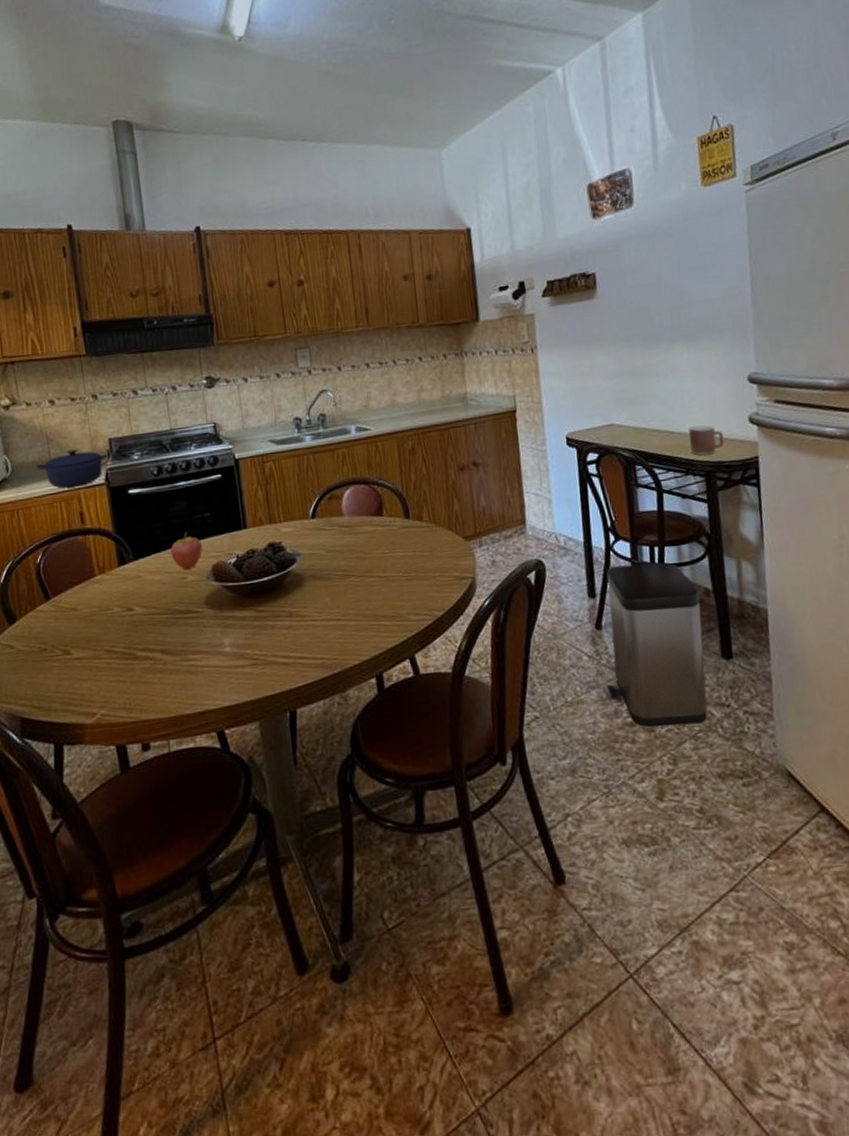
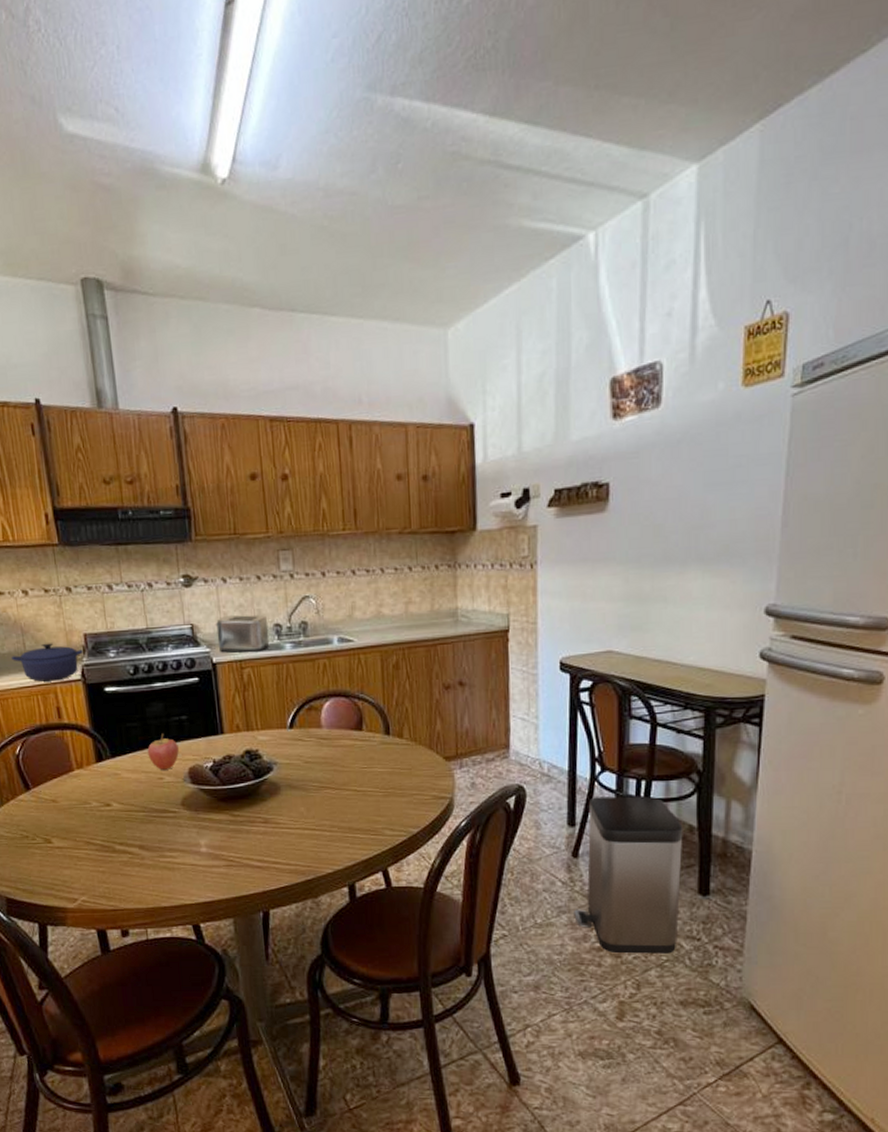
toaster: none [237,410,290,448] -> present [215,615,270,653]
mug: present [689,425,724,456] -> none [691,658,729,690]

